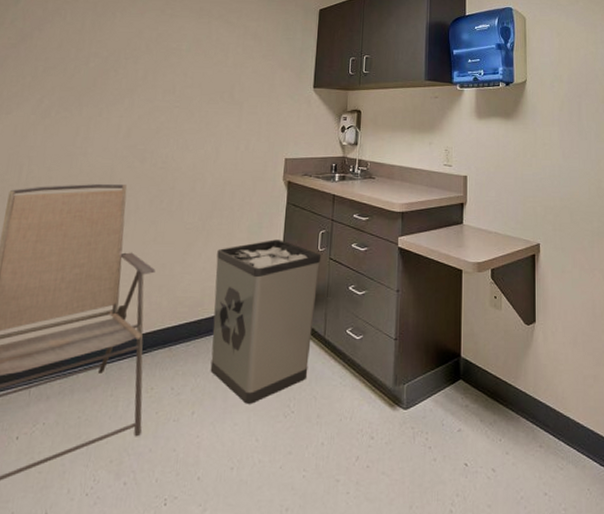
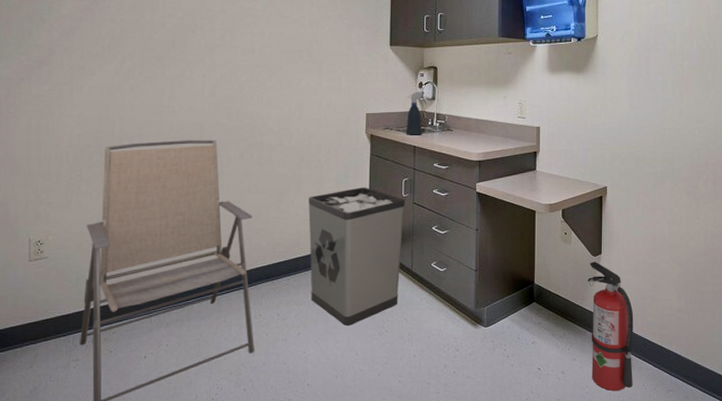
spray bottle: none [325,136,349,183] -> present [405,92,427,135]
fire extinguisher: none [520,331,576,497] -> present [587,261,634,392]

